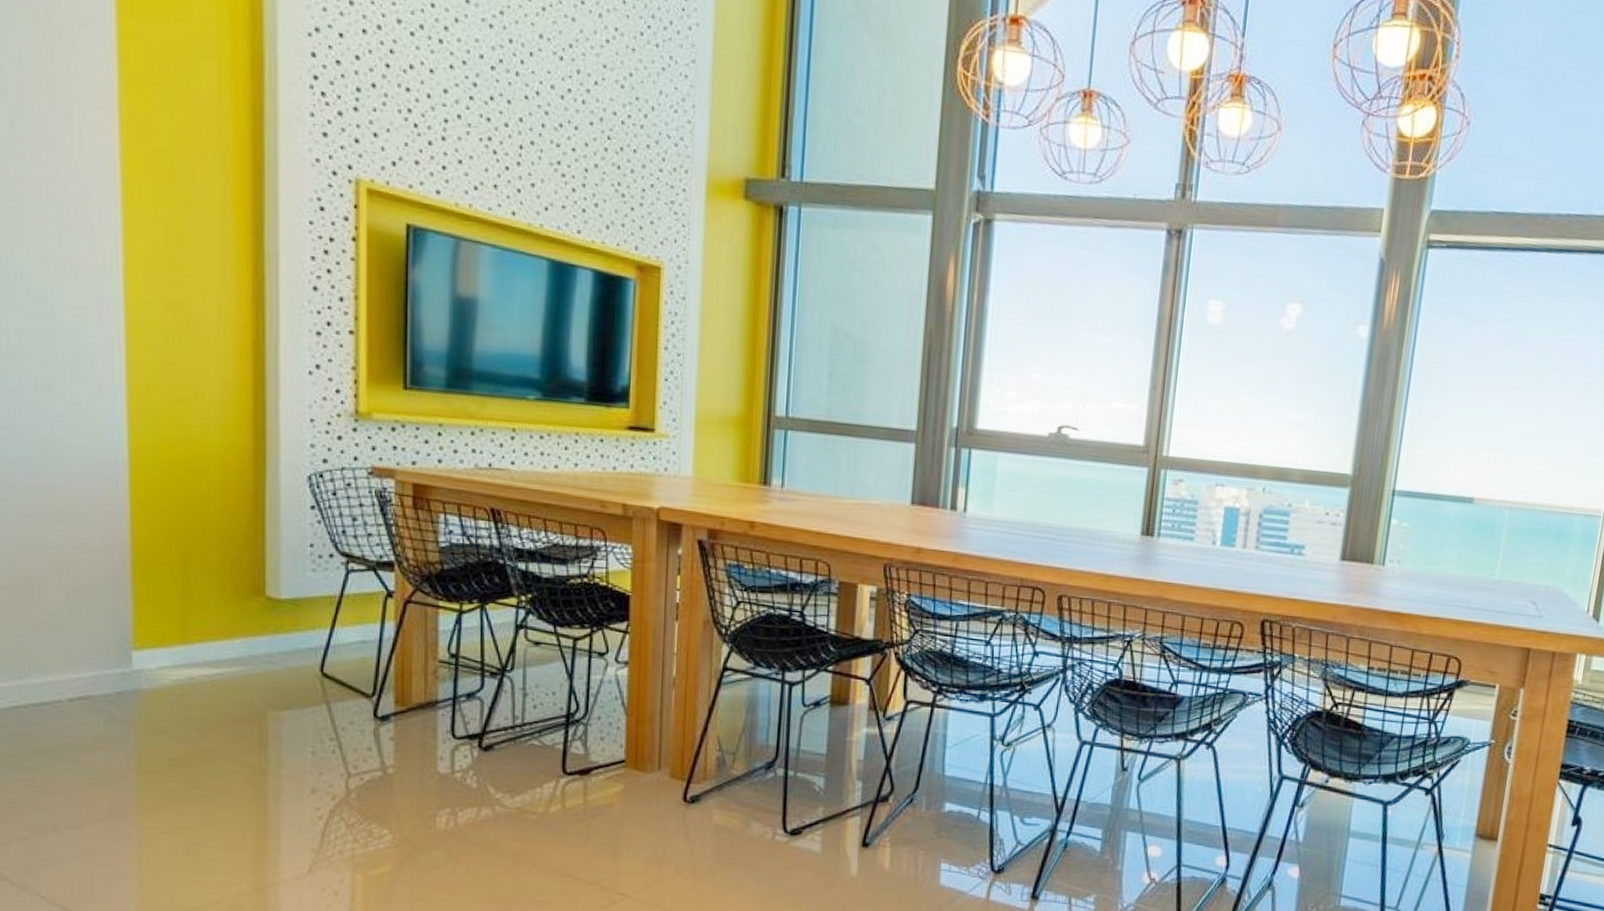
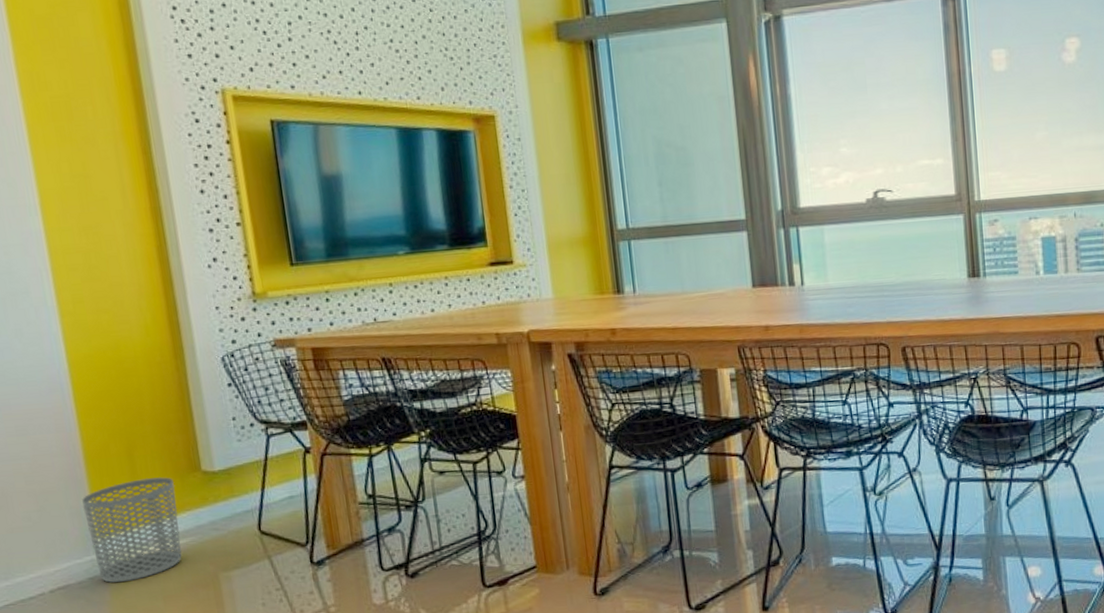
waste bin: none [121,593,231,704] -> present [82,477,182,583]

